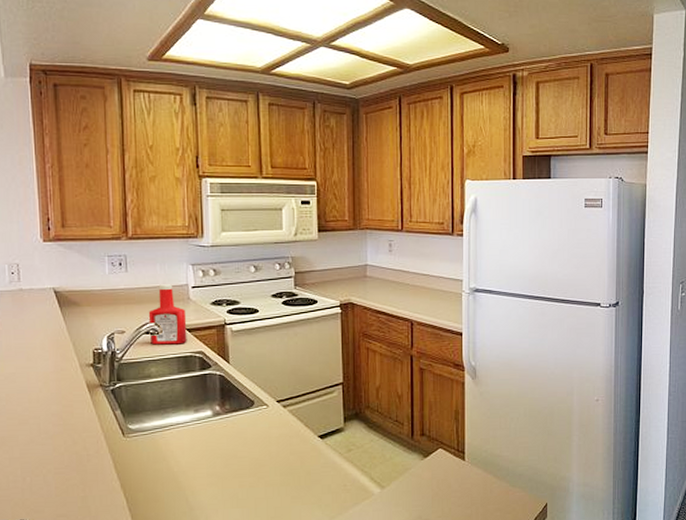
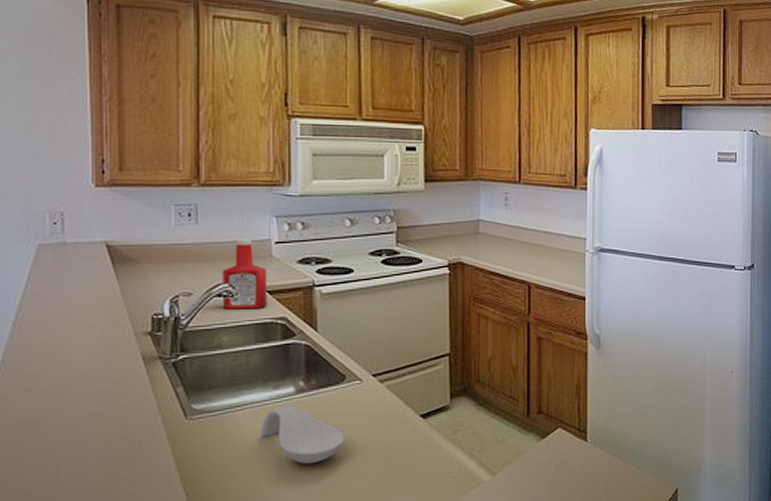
spoon rest: none [184,427,255,477] -> present [260,407,344,465]

